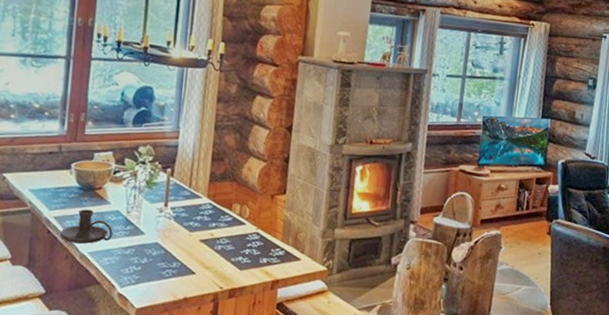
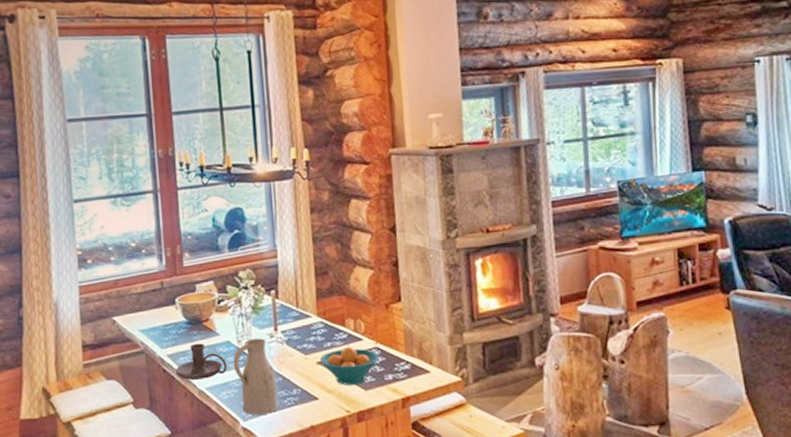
ceramic pitcher: none [119,211,159,283] -> present [233,338,279,415]
fruit bowl: none [203,228,258,264] -> present [320,346,379,385]

